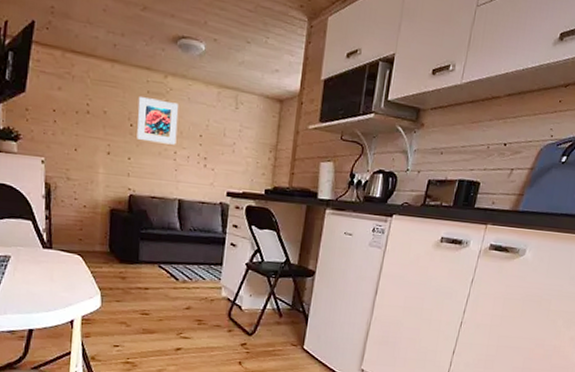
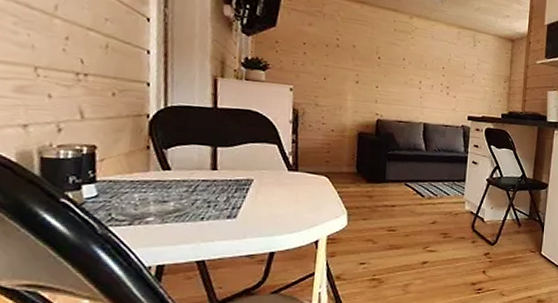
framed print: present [137,97,179,145] -> none [384,34,423,76]

